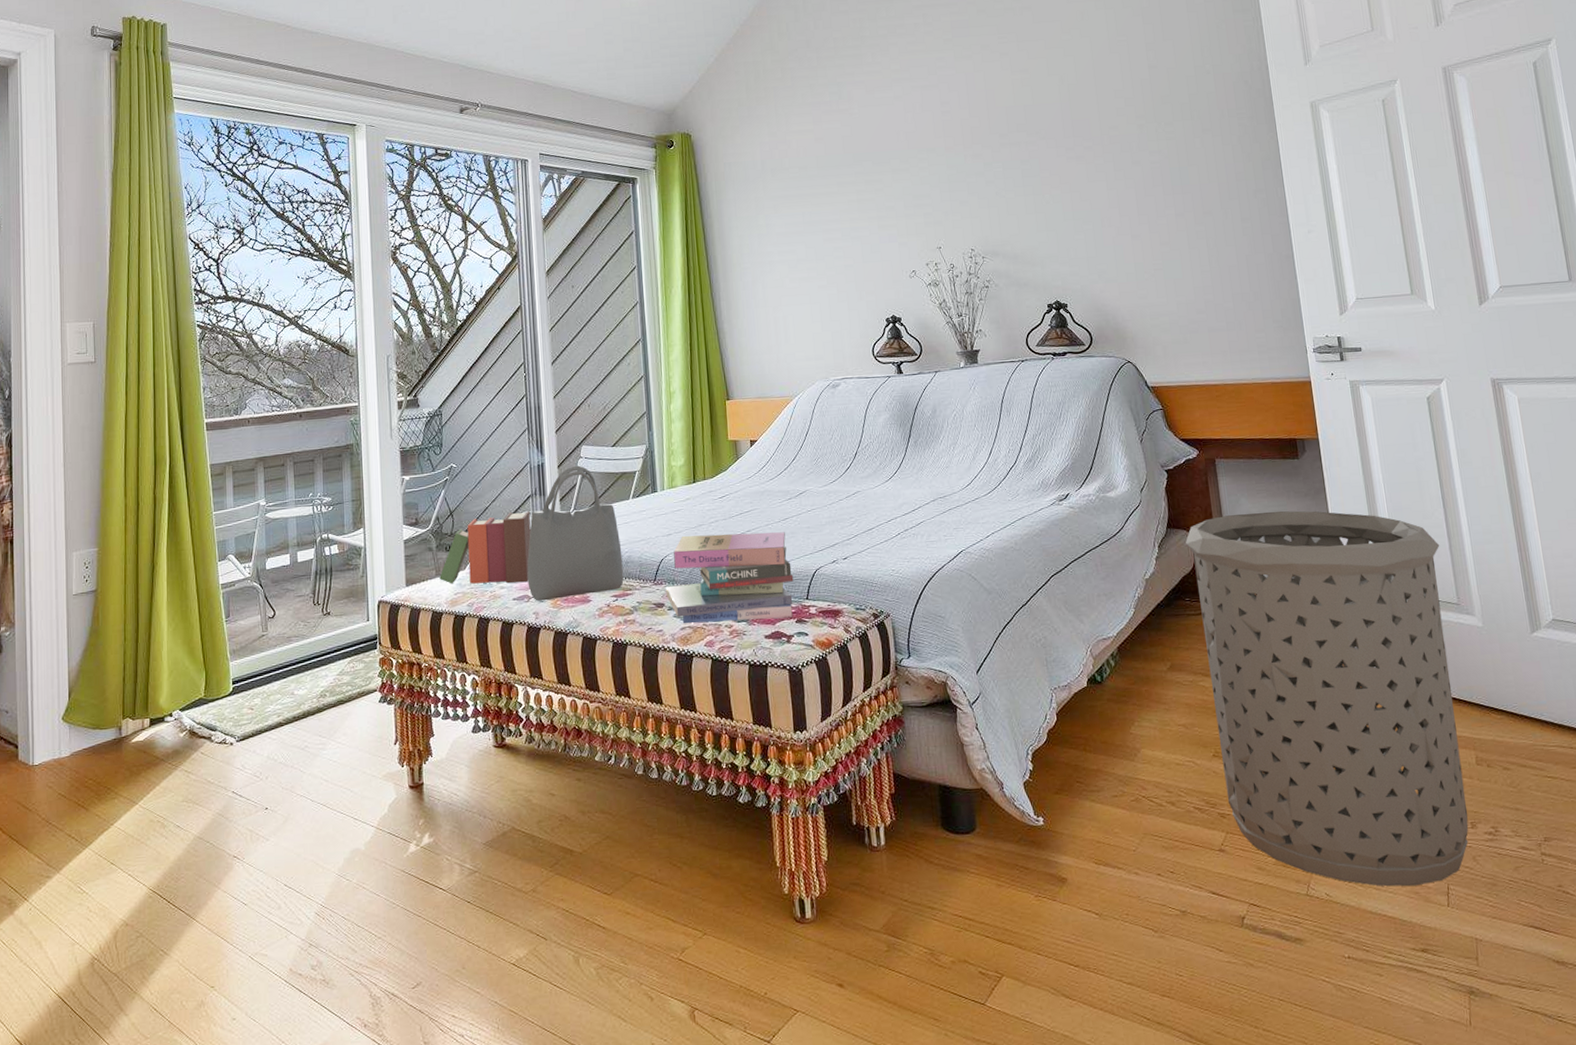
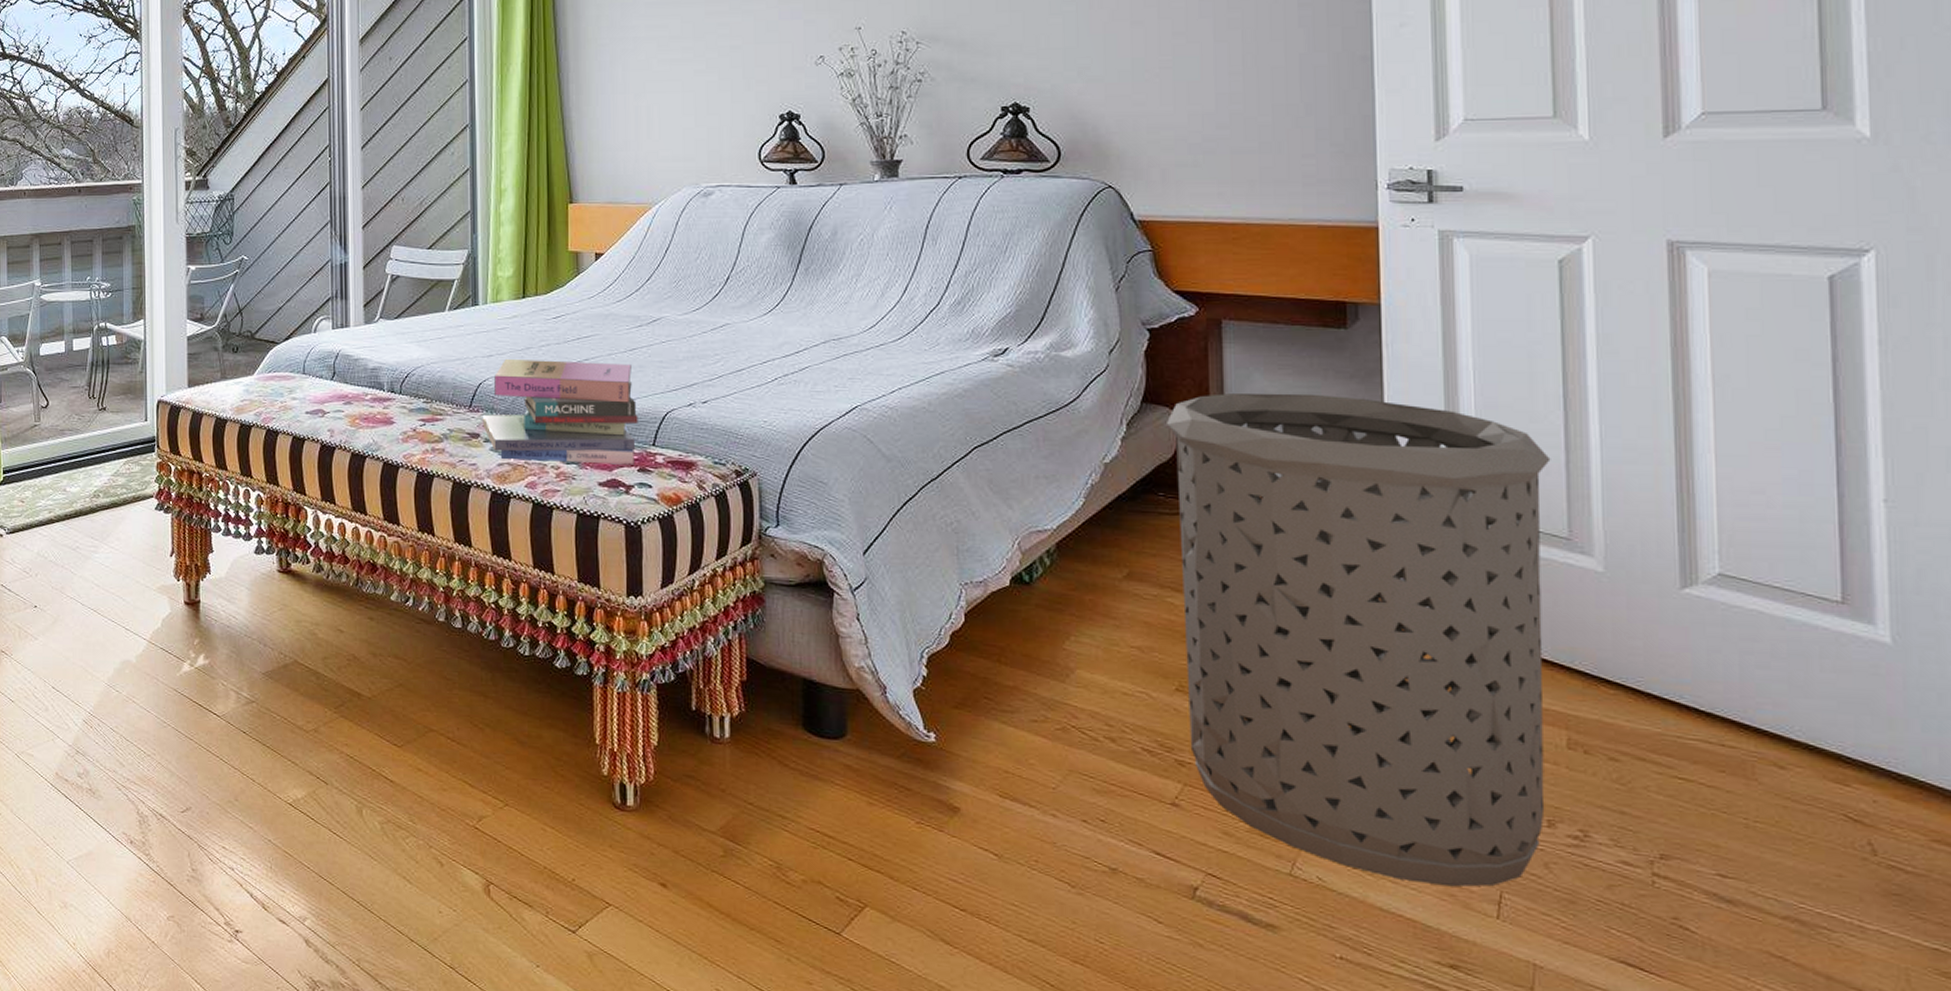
books: present [439,511,531,584] -> none [225,315,329,395]
handbag: present [527,465,624,602] -> none [323,268,434,418]

